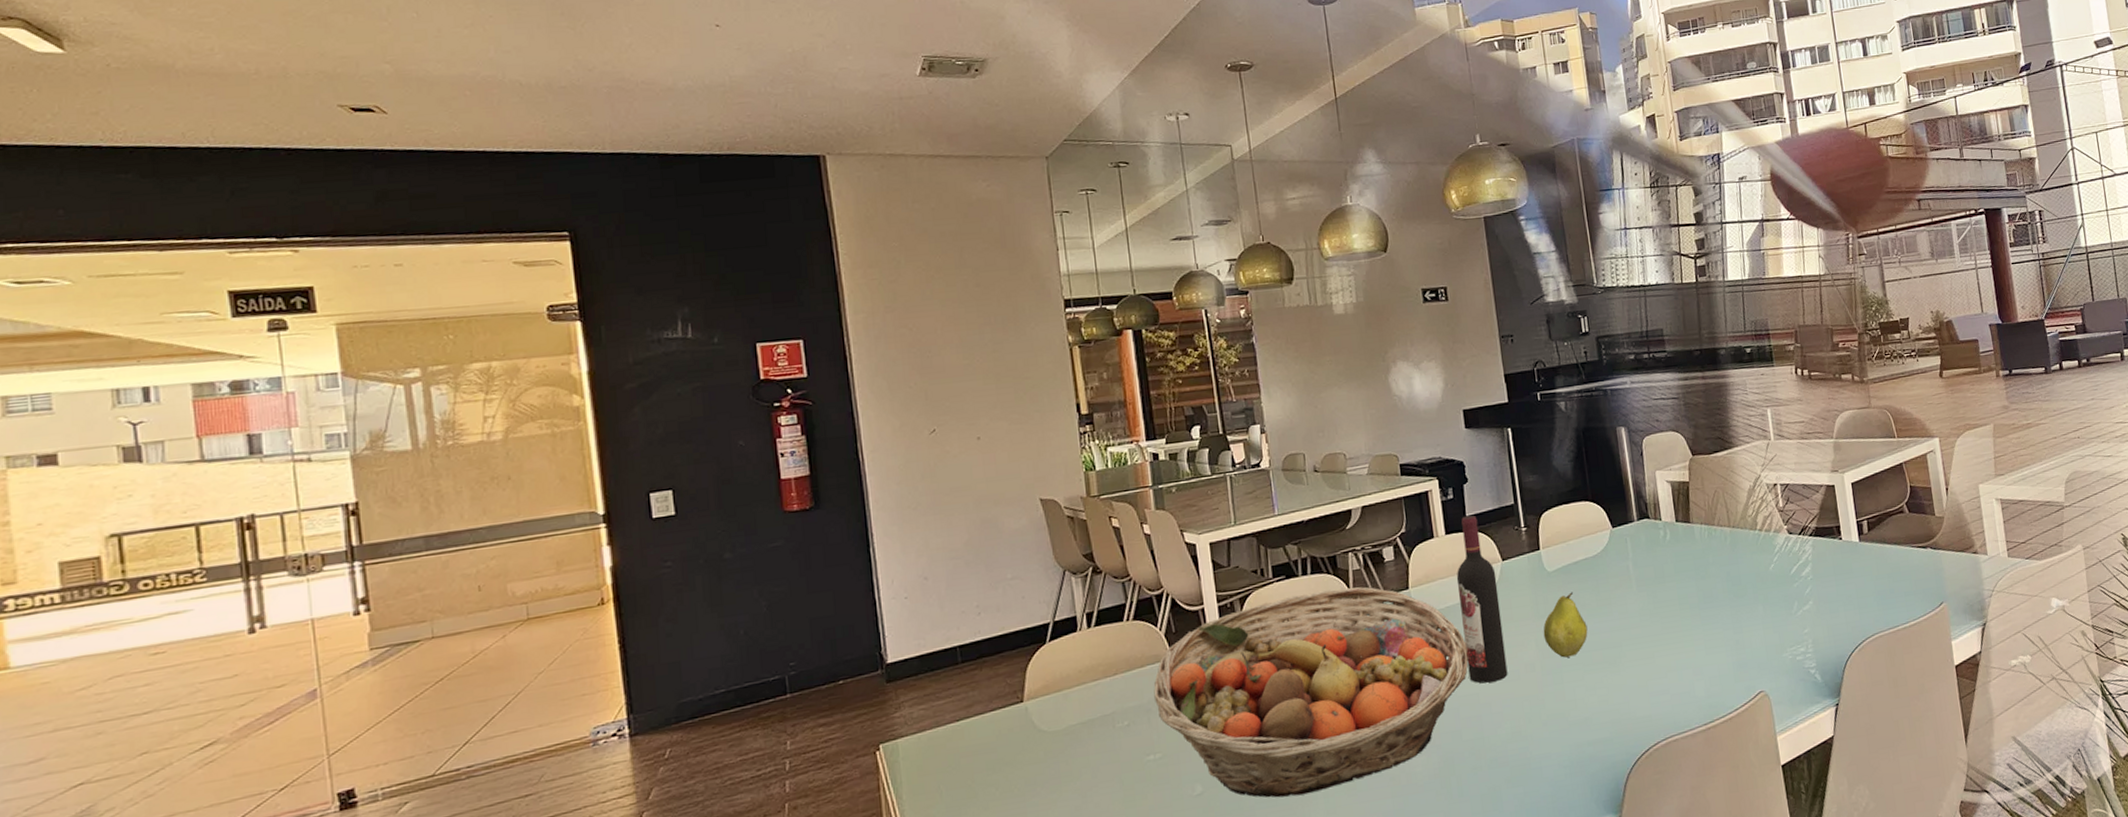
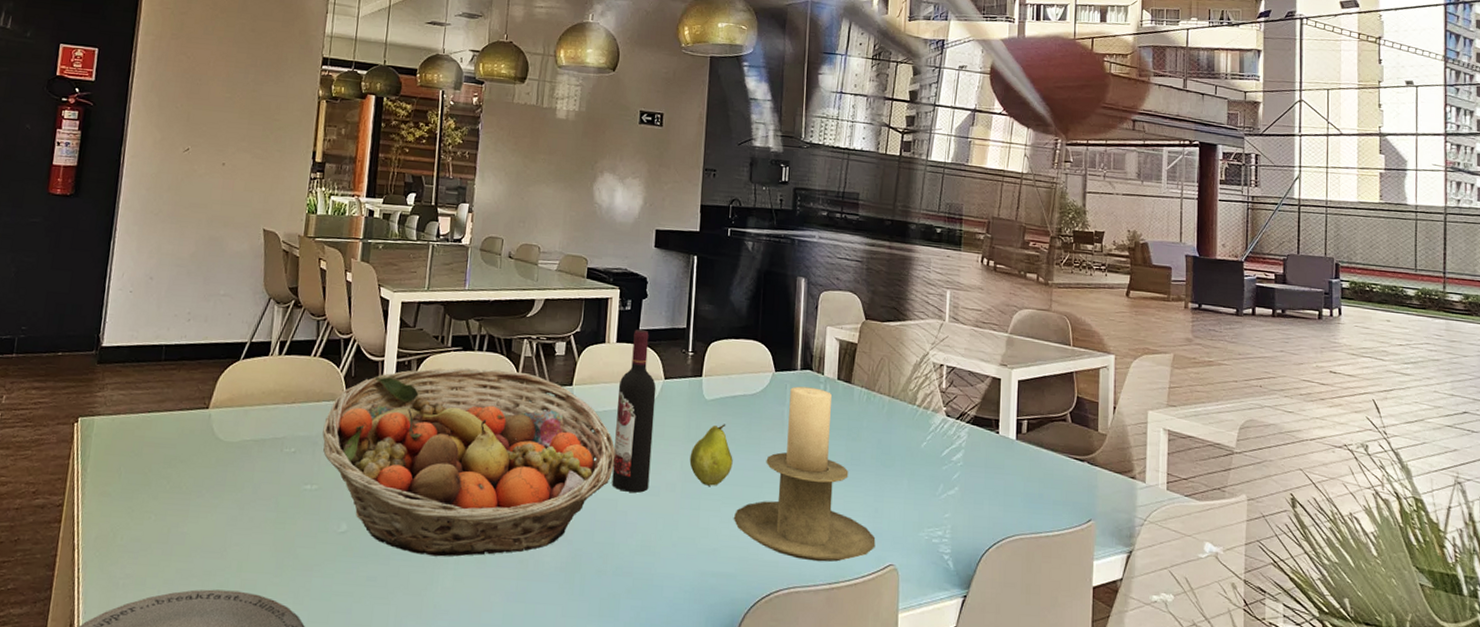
candle holder: none [1598,535,1743,708] -> present [733,386,876,562]

